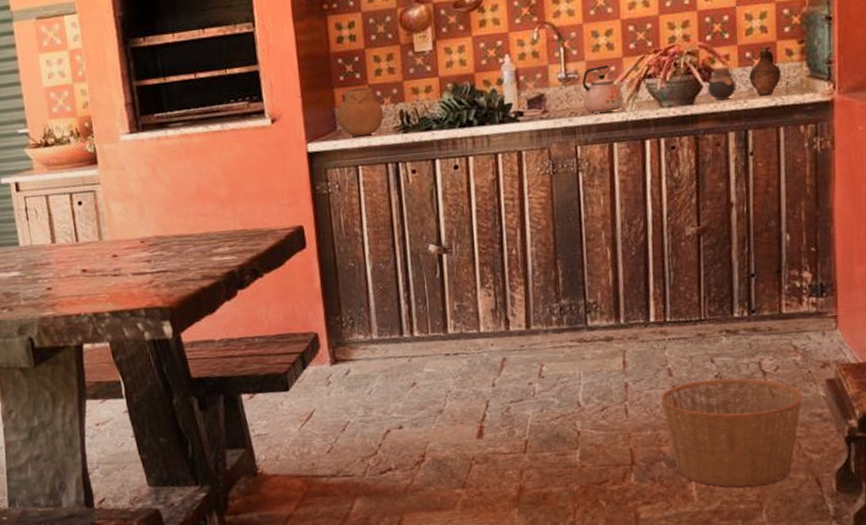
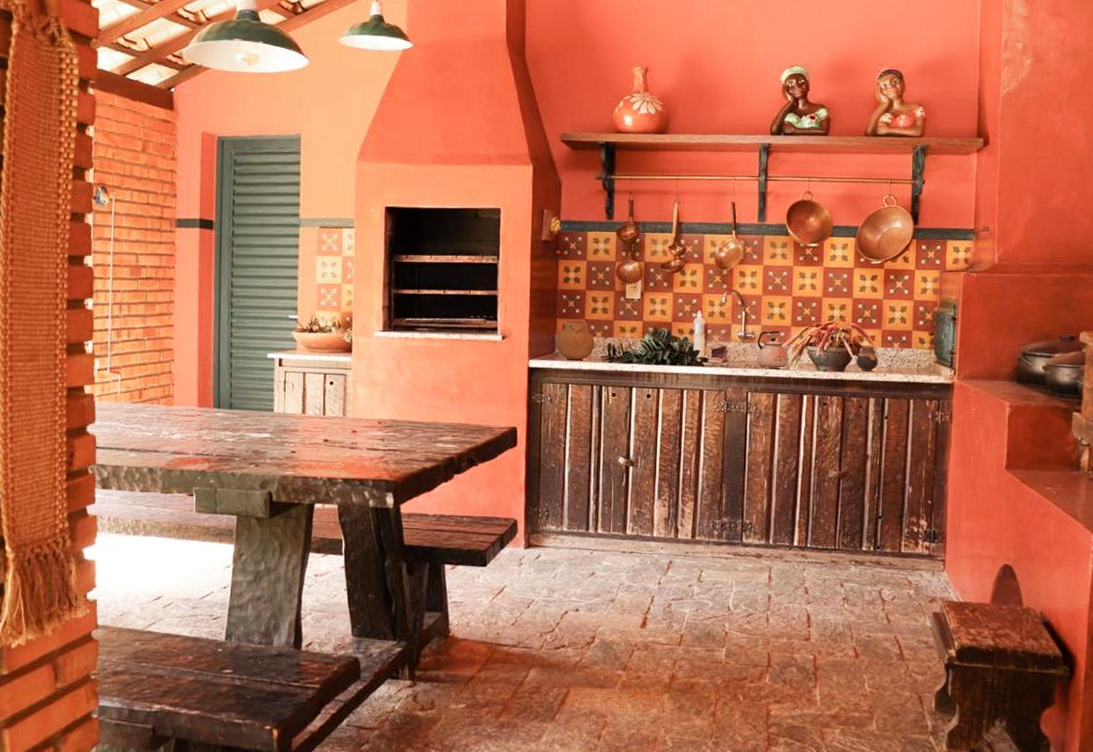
basket: present [661,378,803,488] -> none [797,601,913,698]
ceramic jug: present [749,46,781,96] -> none [889,334,914,373]

